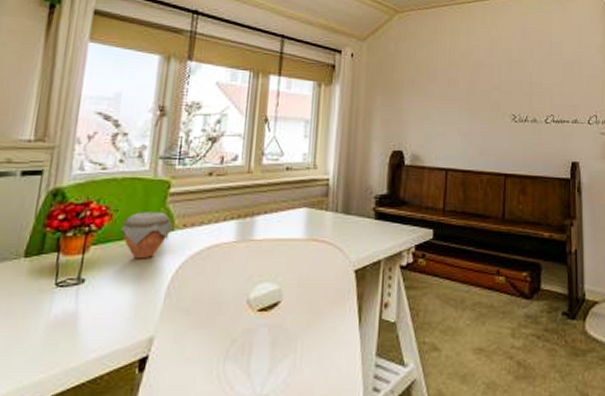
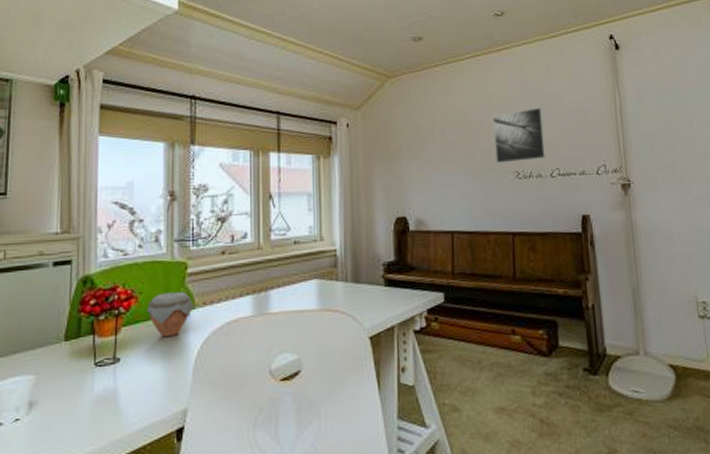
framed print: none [494,54,543,107] -> present [493,107,547,165]

